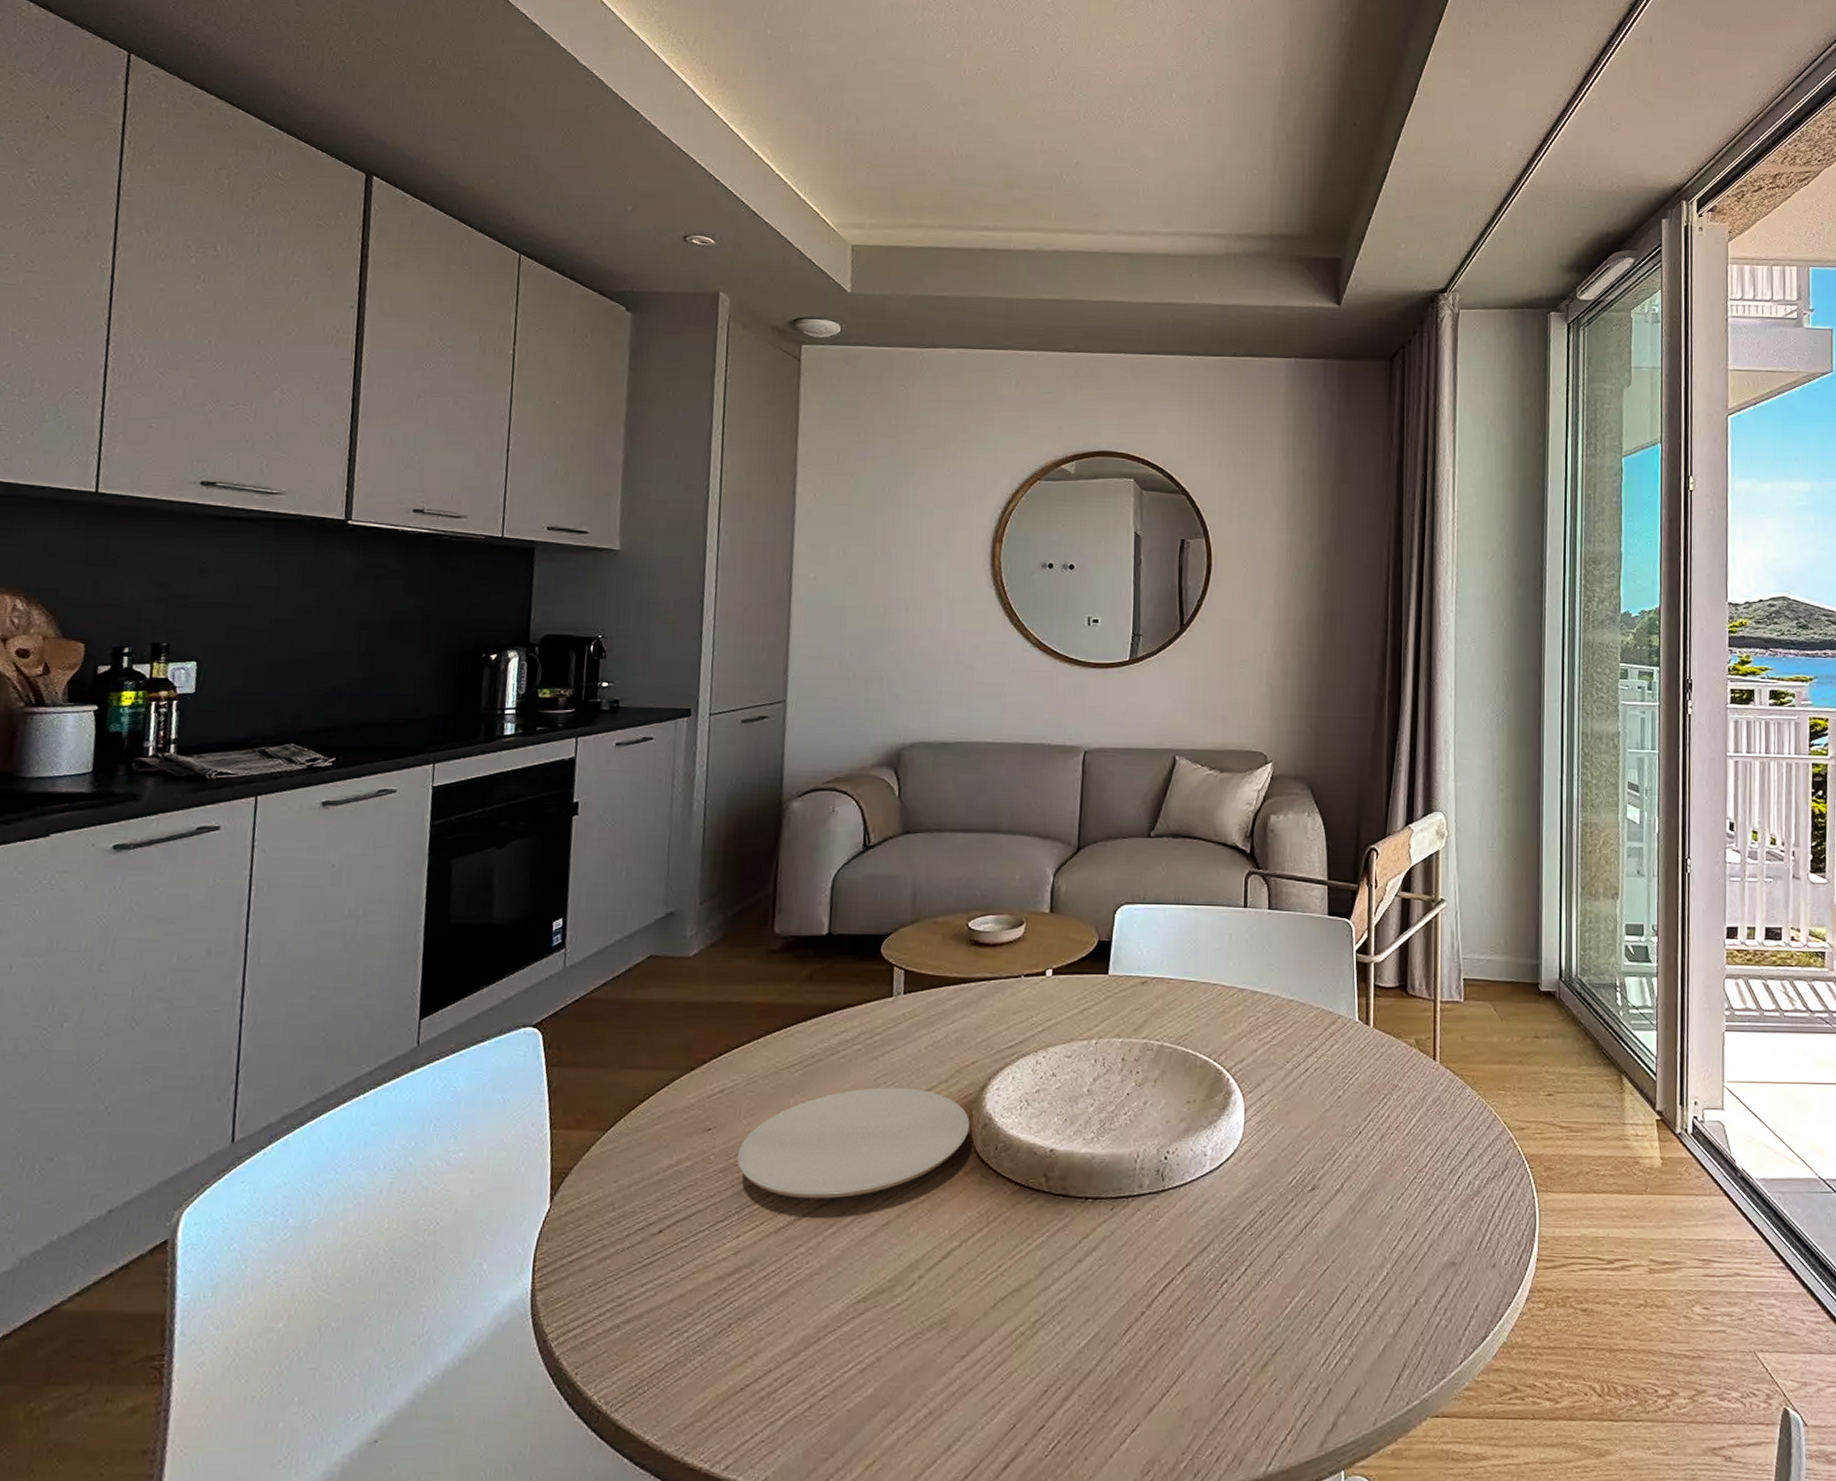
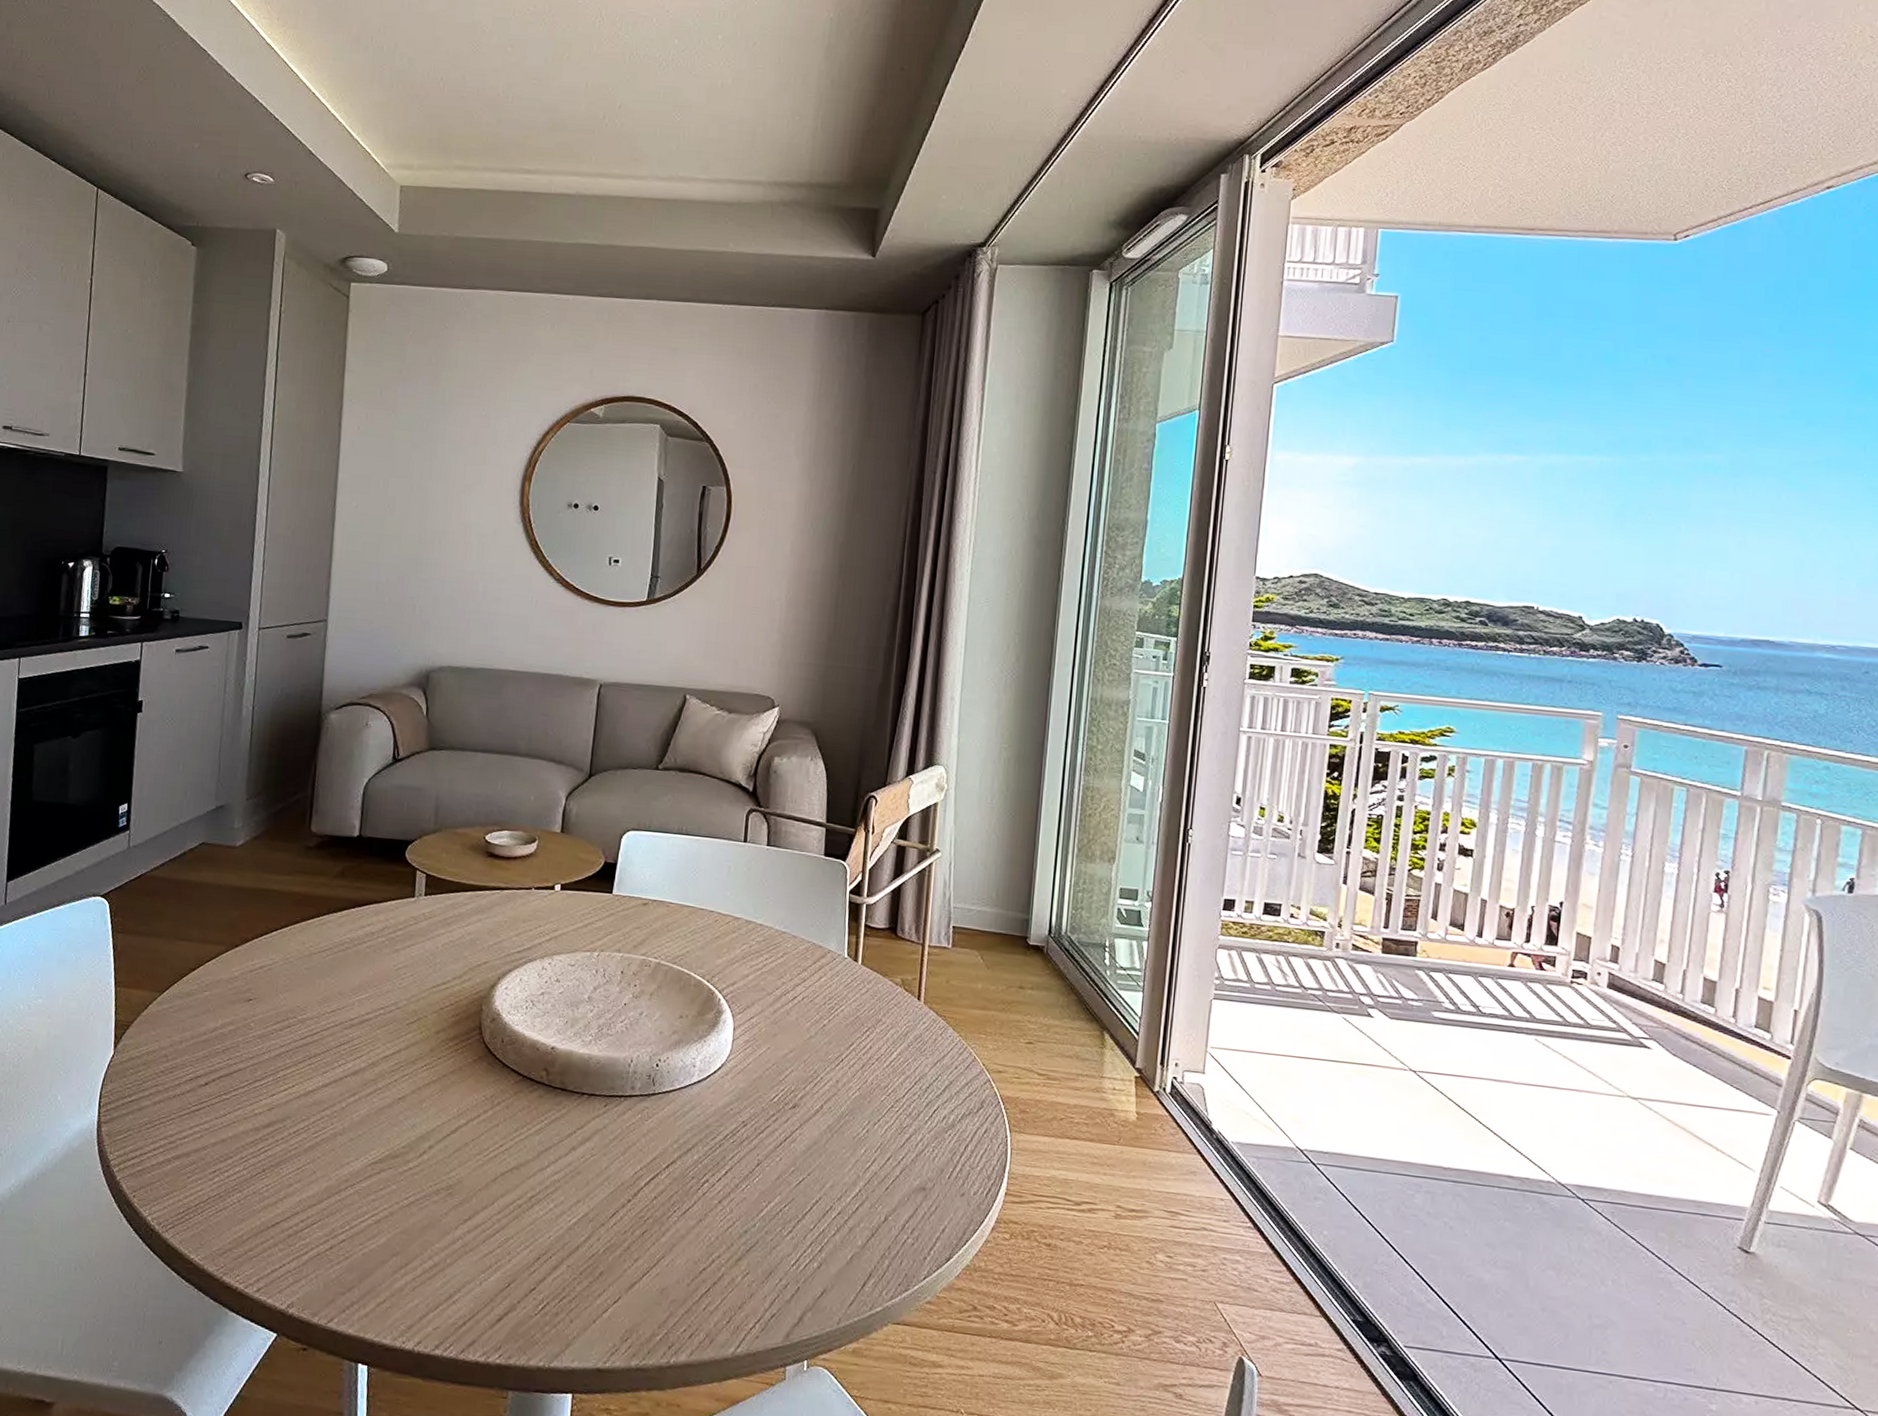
plate: present [736,1088,970,1199] -> none [273,976,480,1071]

